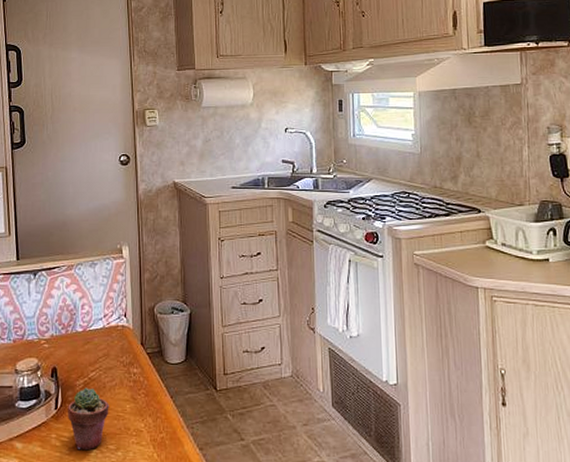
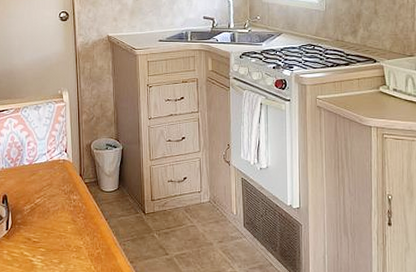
potted succulent: present [68,387,109,449] -> none [17,212,53,263]

